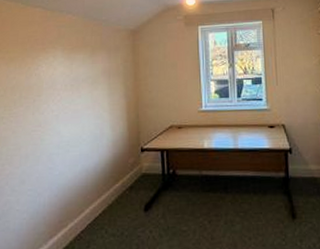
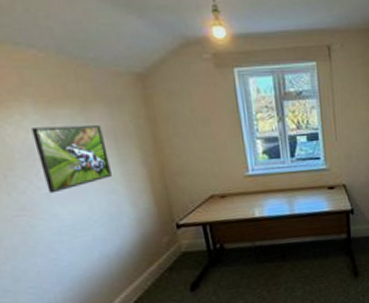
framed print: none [57,65,102,115] -> present [31,124,112,194]

